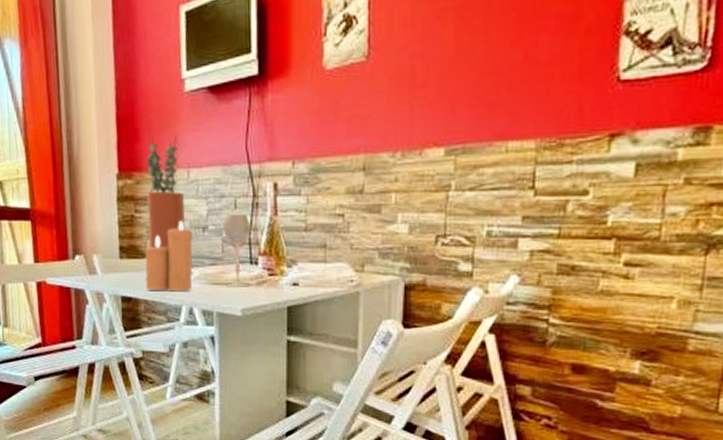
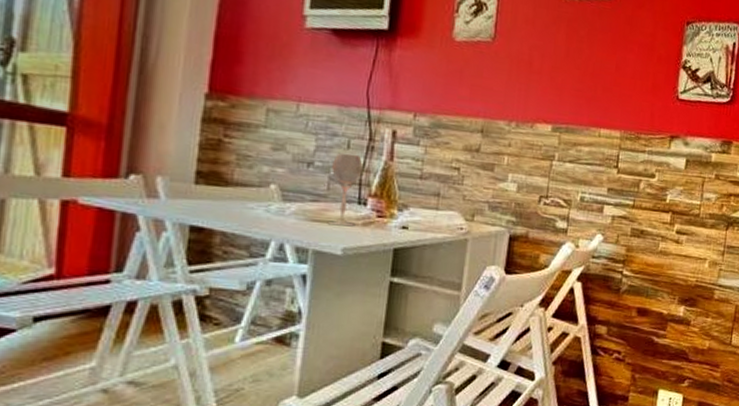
candle: present [144,221,193,292] -> none [226,153,295,227]
vase: present [146,134,186,248] -> none [237,61,292,179]

